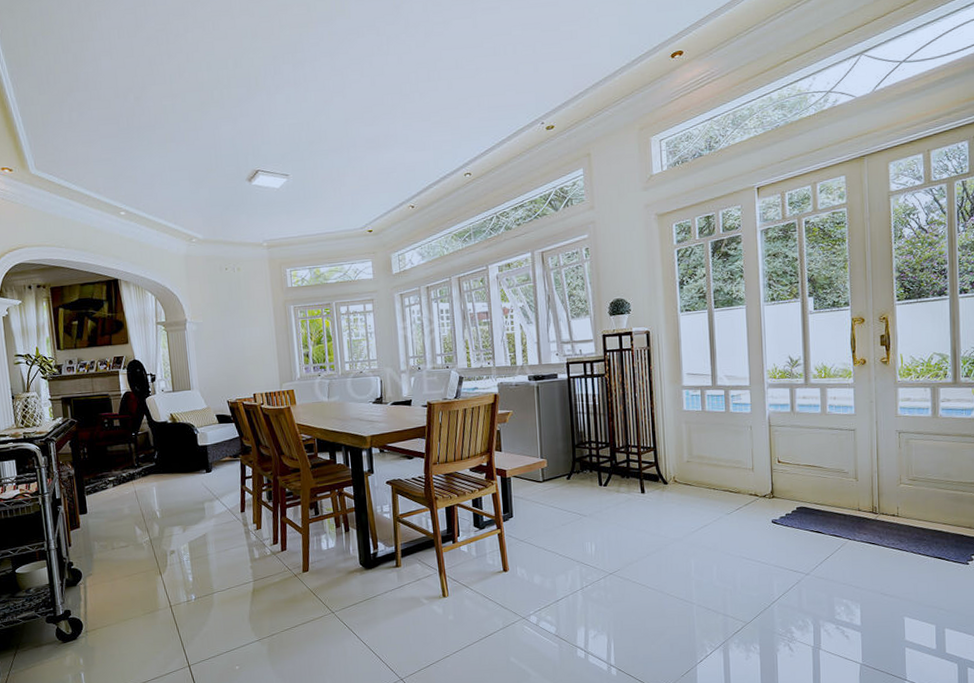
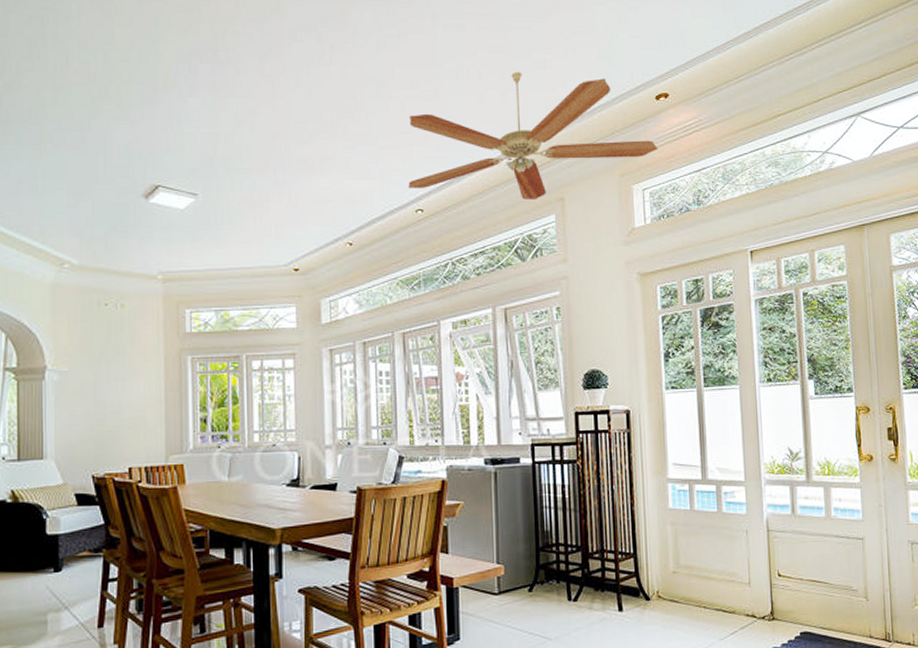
ceiling fan: none [455,43,674,157] -> present [408,72,658,199]

